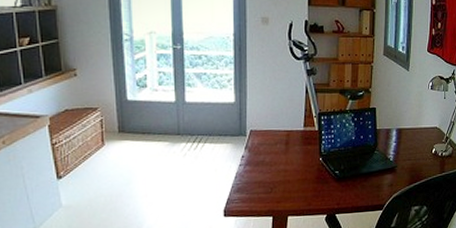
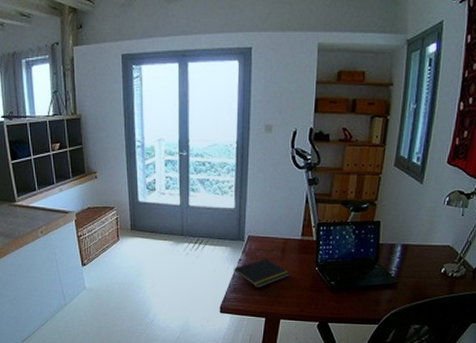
notepad: none [237,152,295,186] -> present [234,258,290,288]

